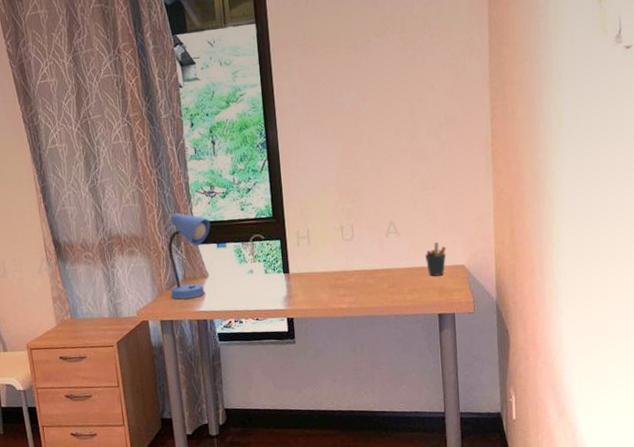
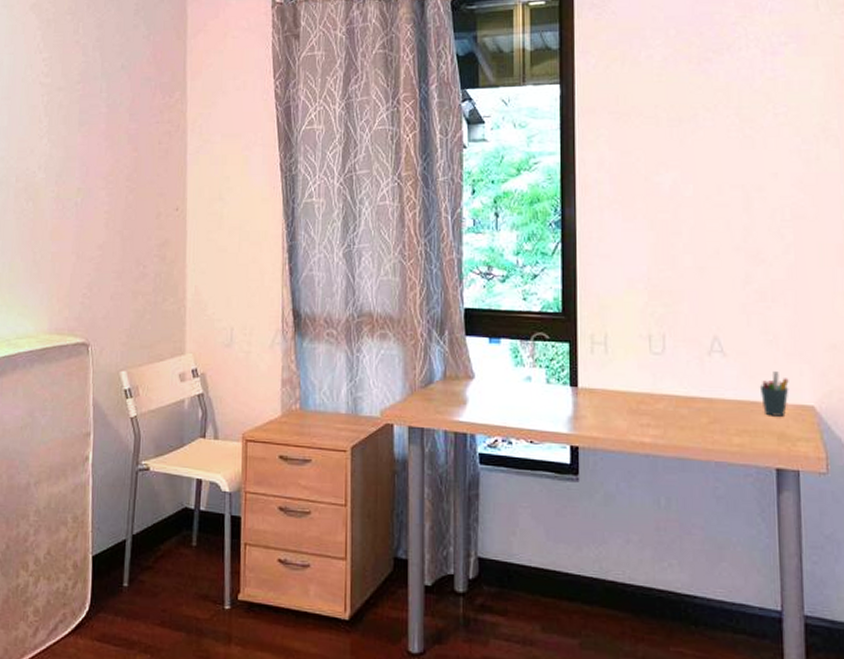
desk lamp: present [168,212,211,300] -> none [425,293,484,403]

